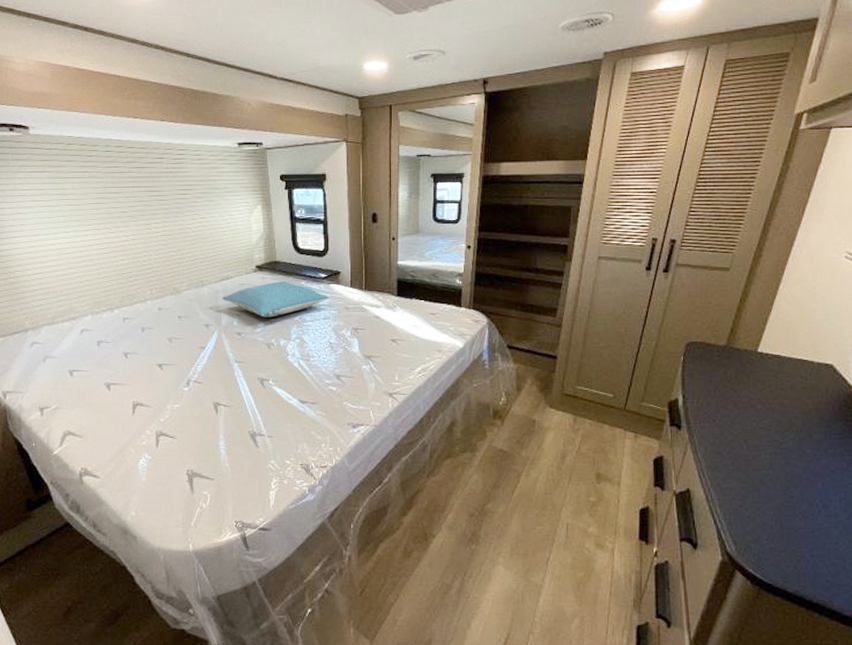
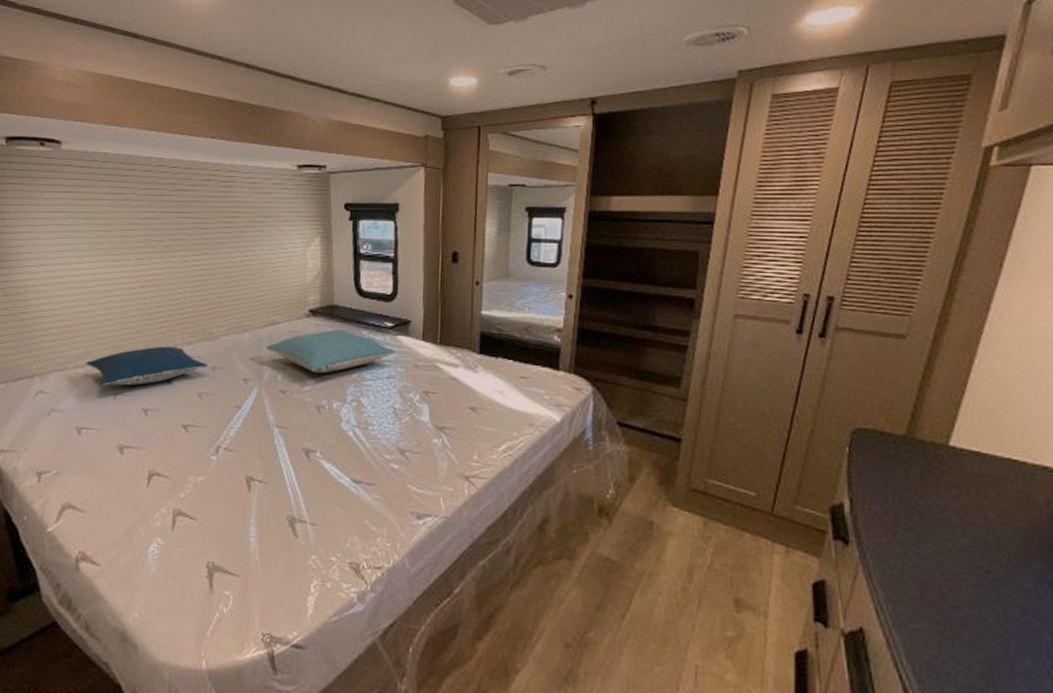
pillow: none [71,300,175,335] -> present [86,346,208,386]

